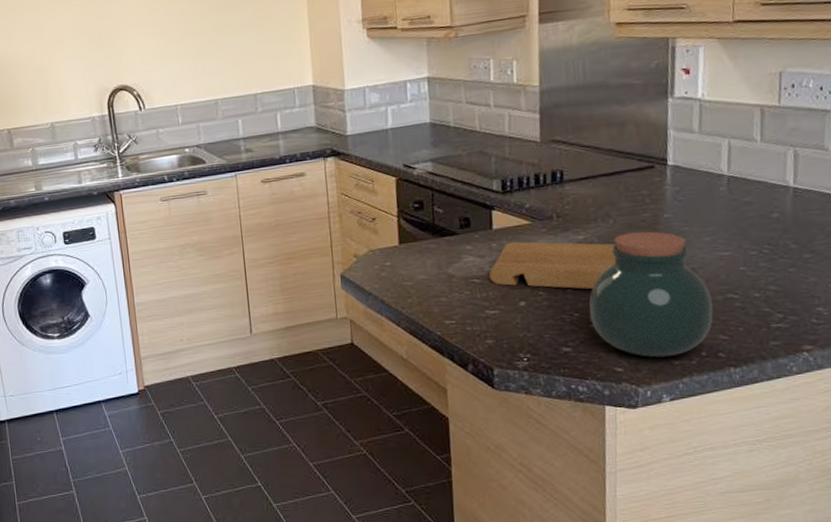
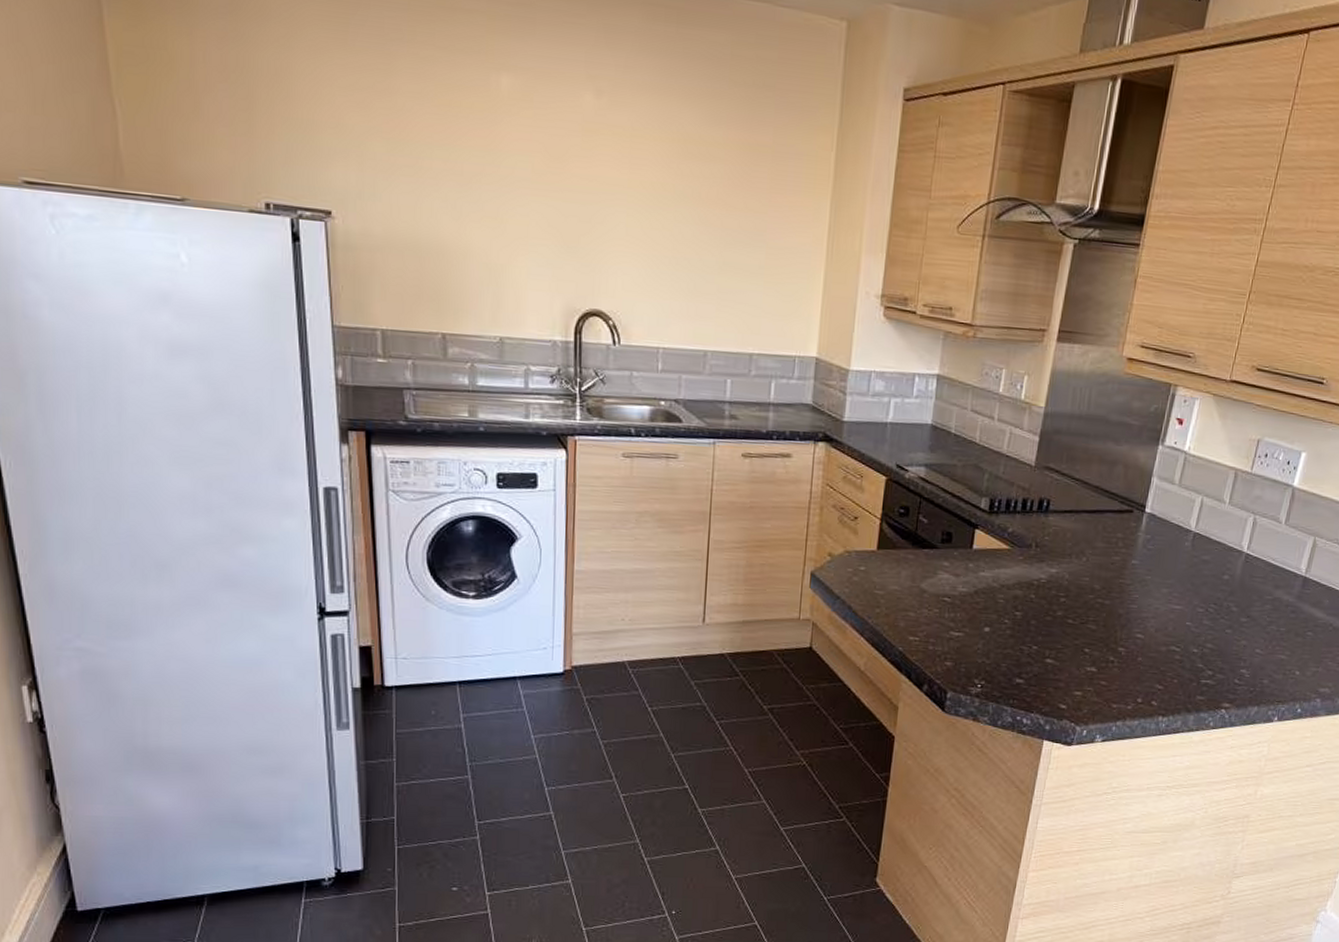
cutting board: present [488,241,616,289] -> none [960,564,1083,624]
jar: present [589,231,713,358] -> none [1046,573,1157,700]

